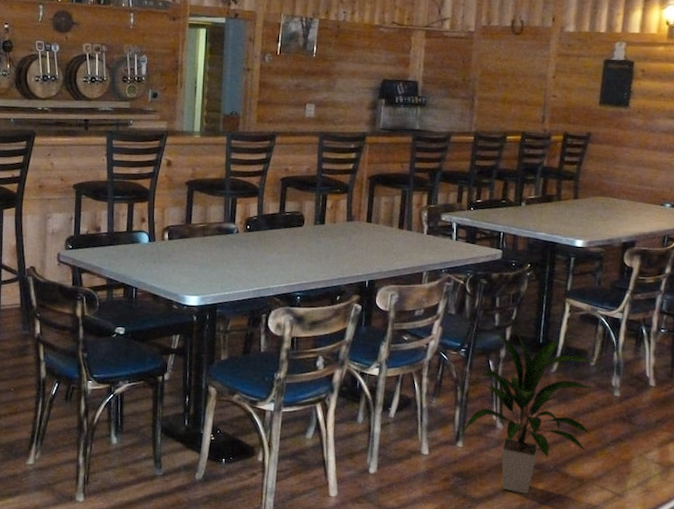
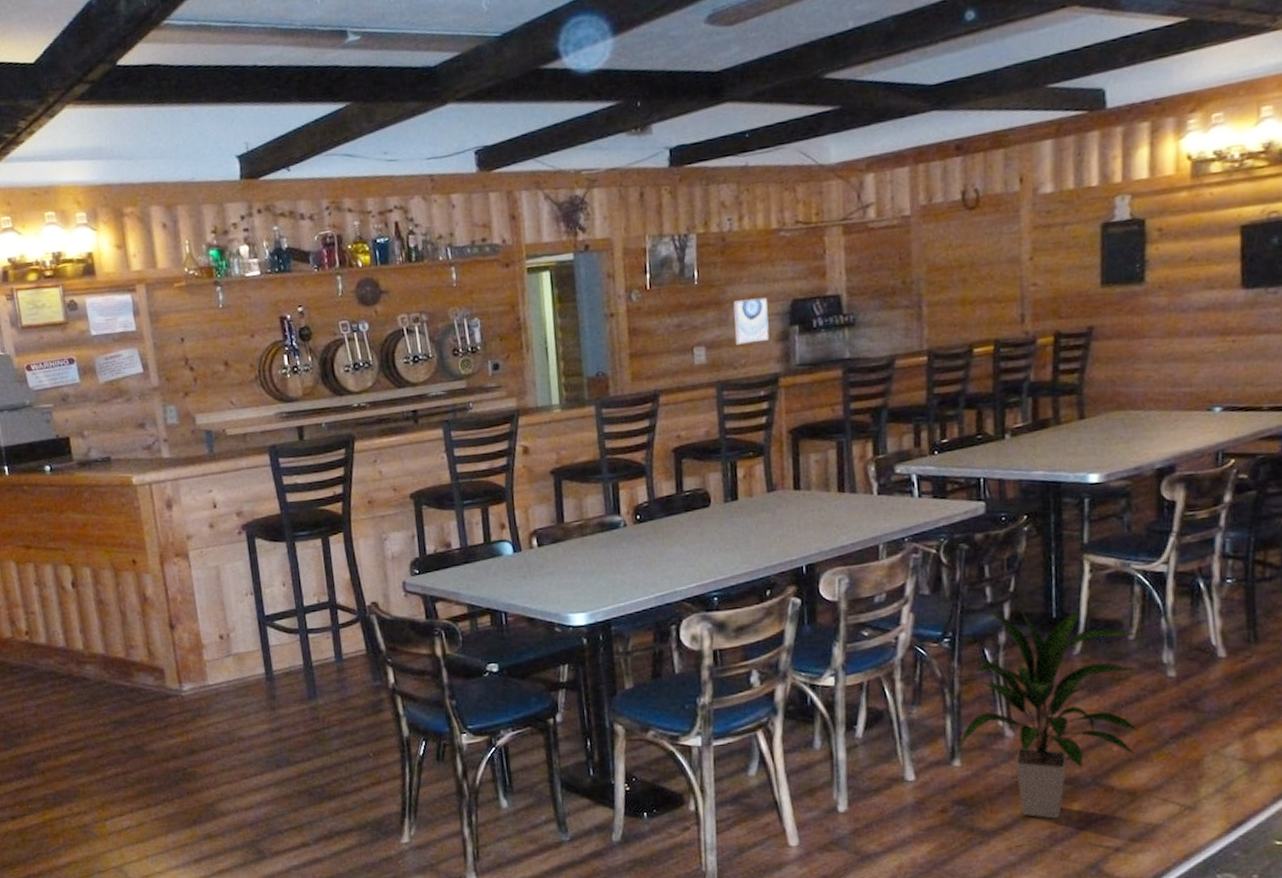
wall art: none [337,74,365,108] -> present [733,297,770,345]

